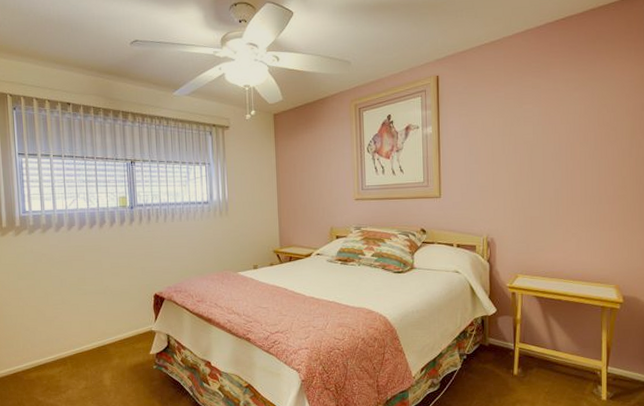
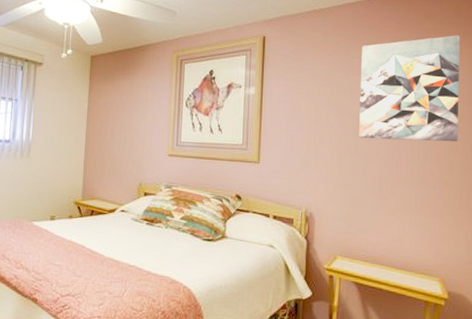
wall art: none [533,52,632,164] -> present [359,35,460,142]

